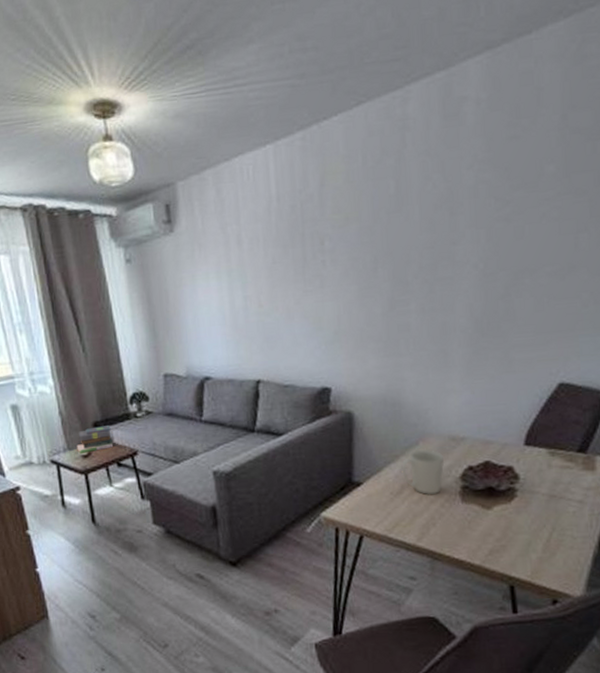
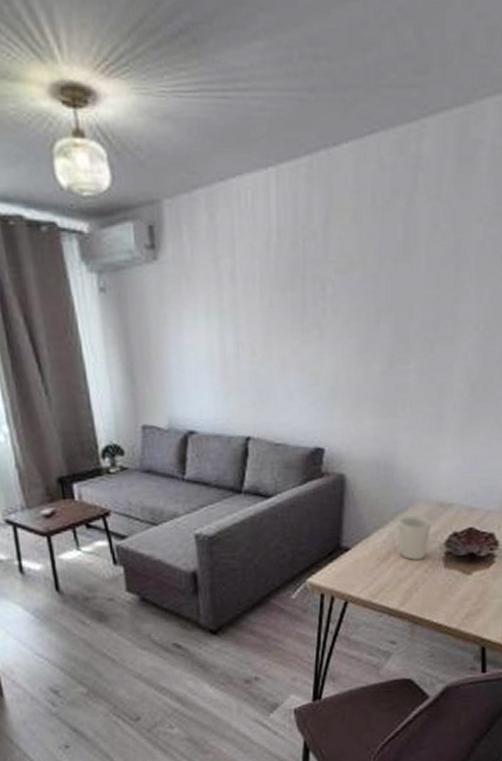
books: present [76,425,114,455] -> none [37,482,82,514]

